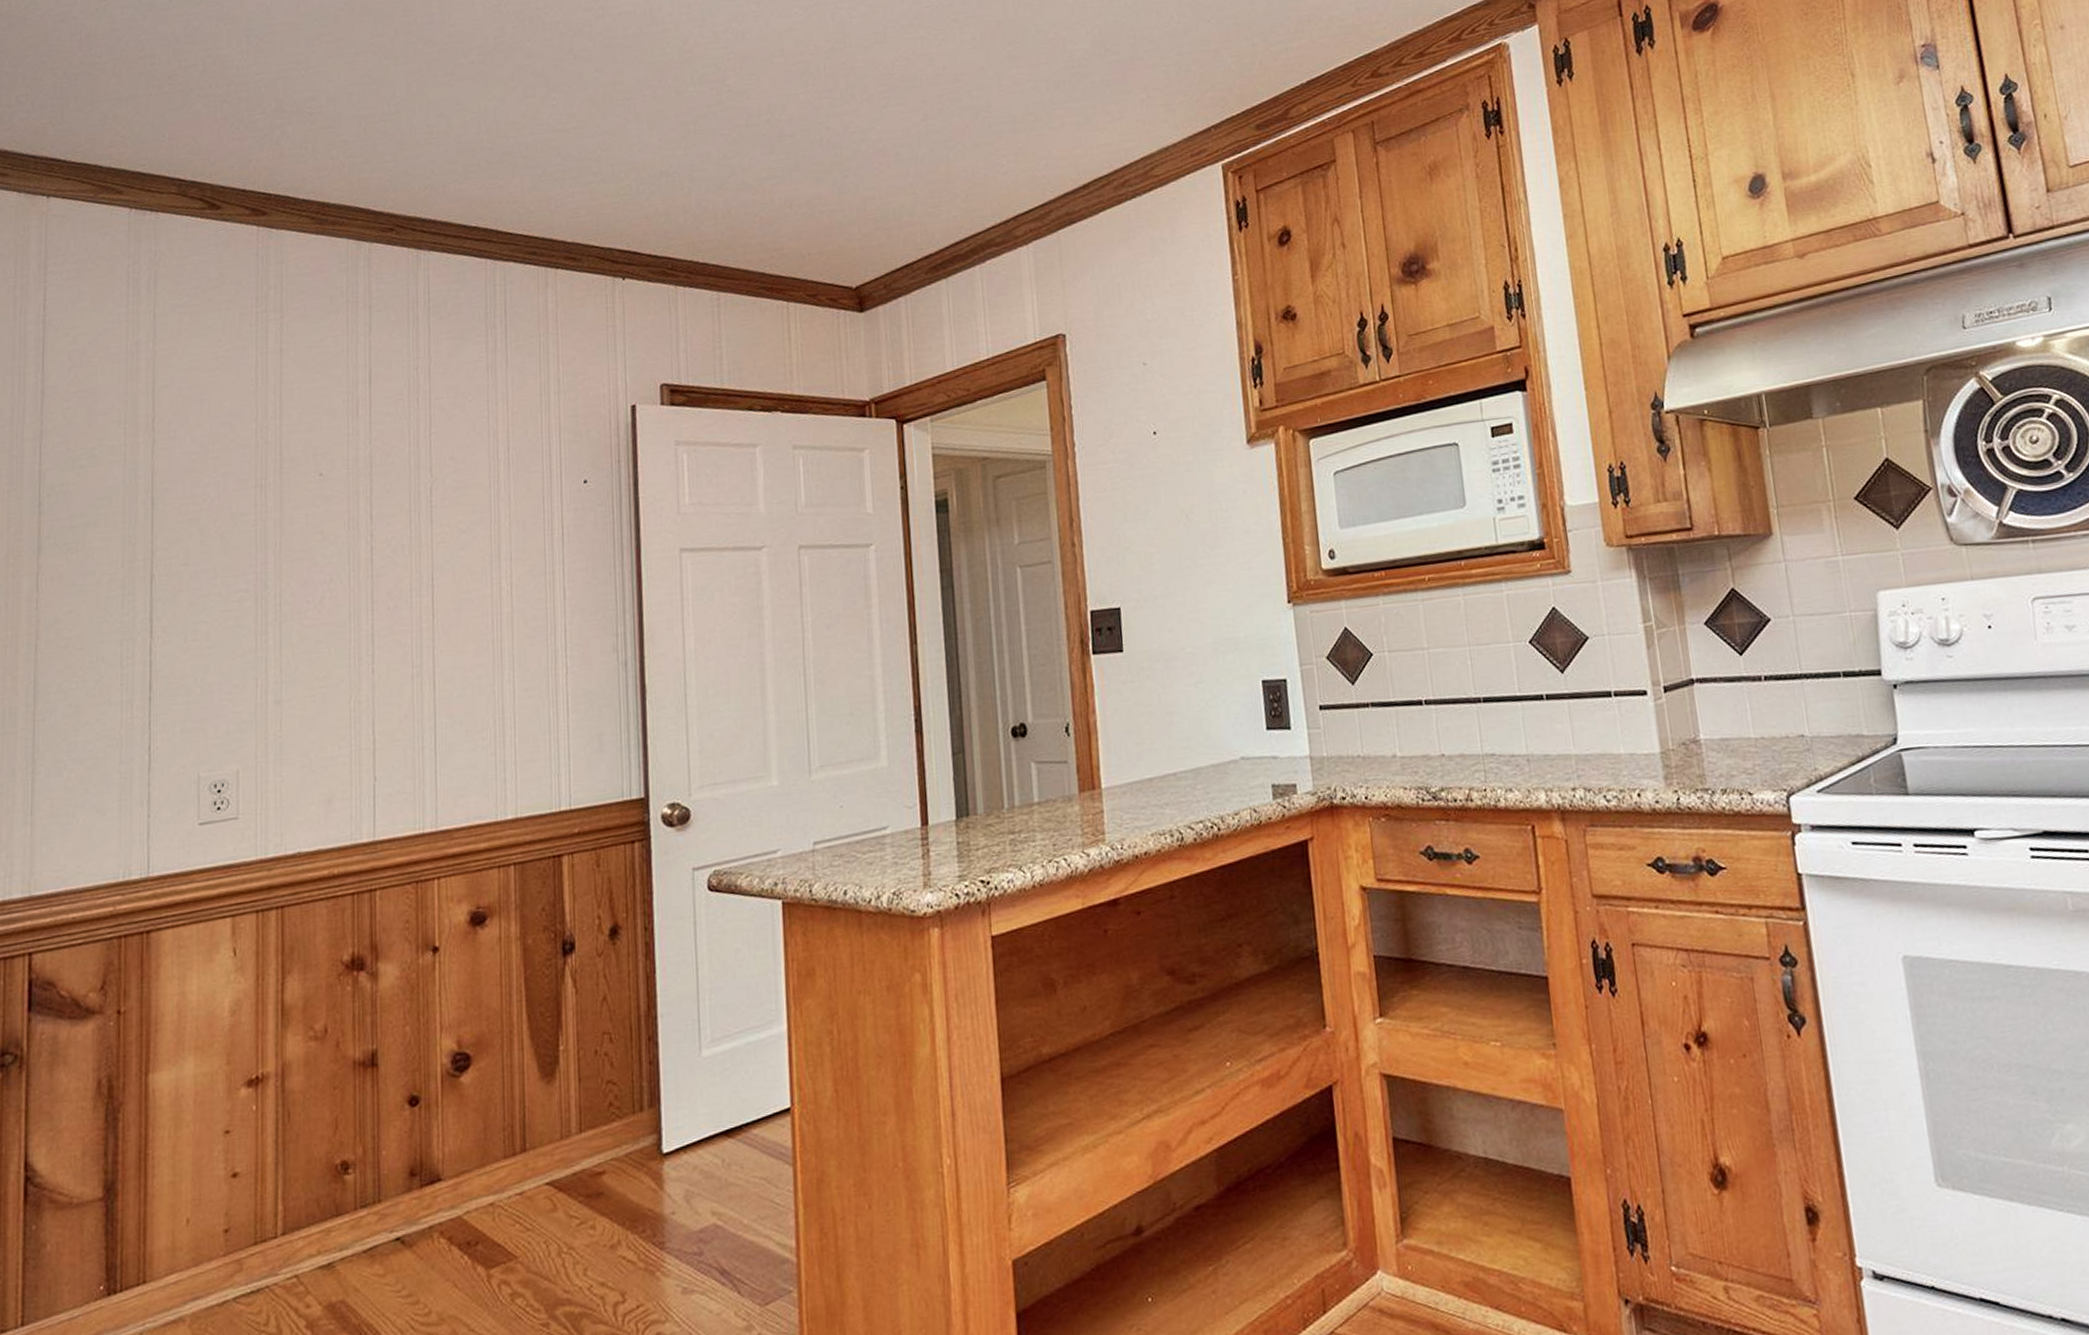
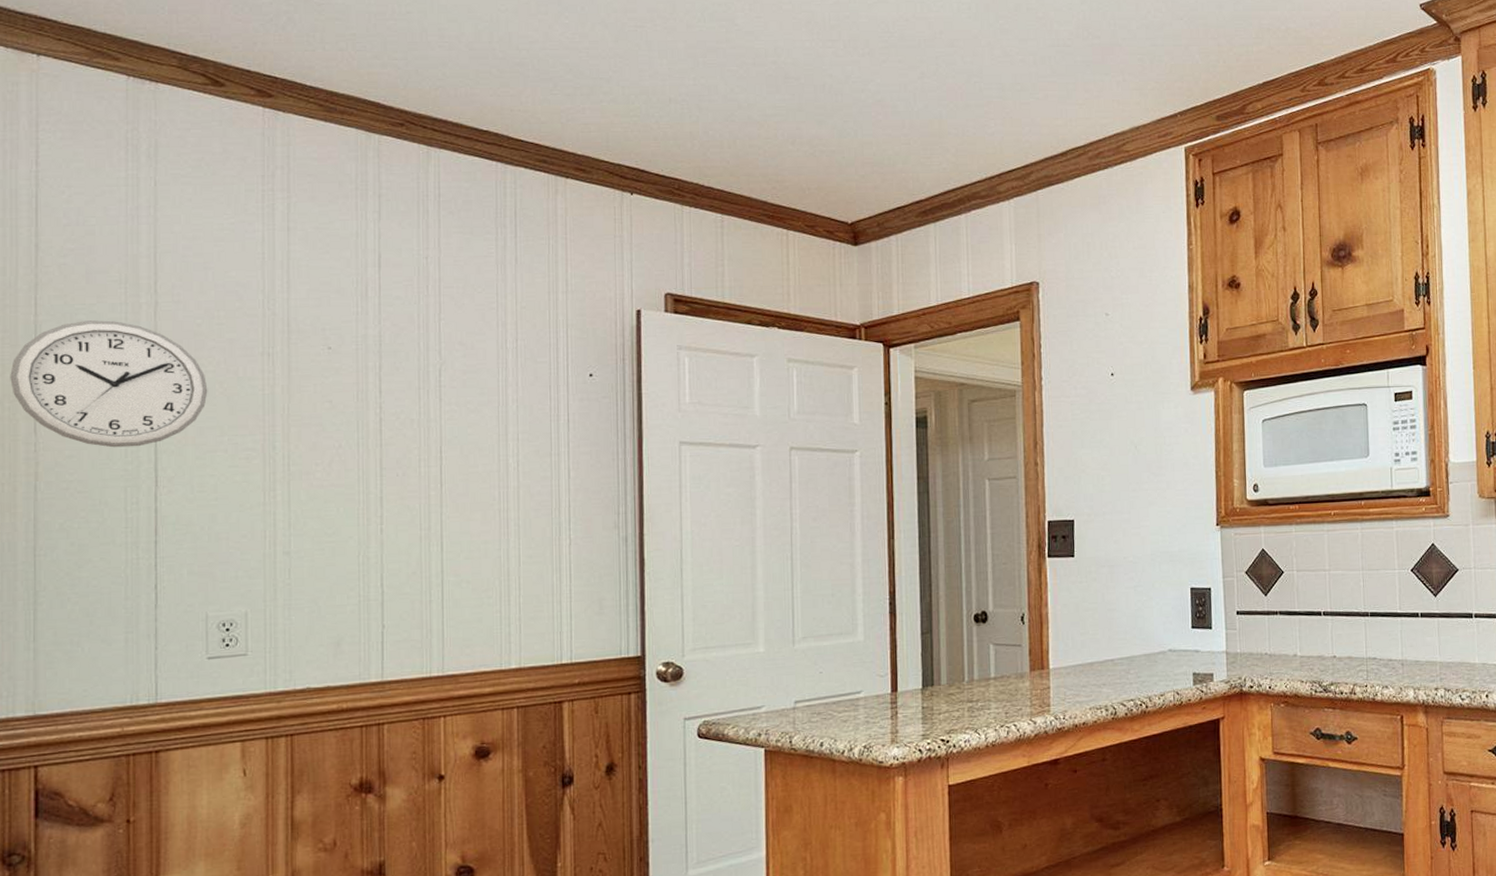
wall clock: none [15,463,202,599] -> present [10,320,208,448]

